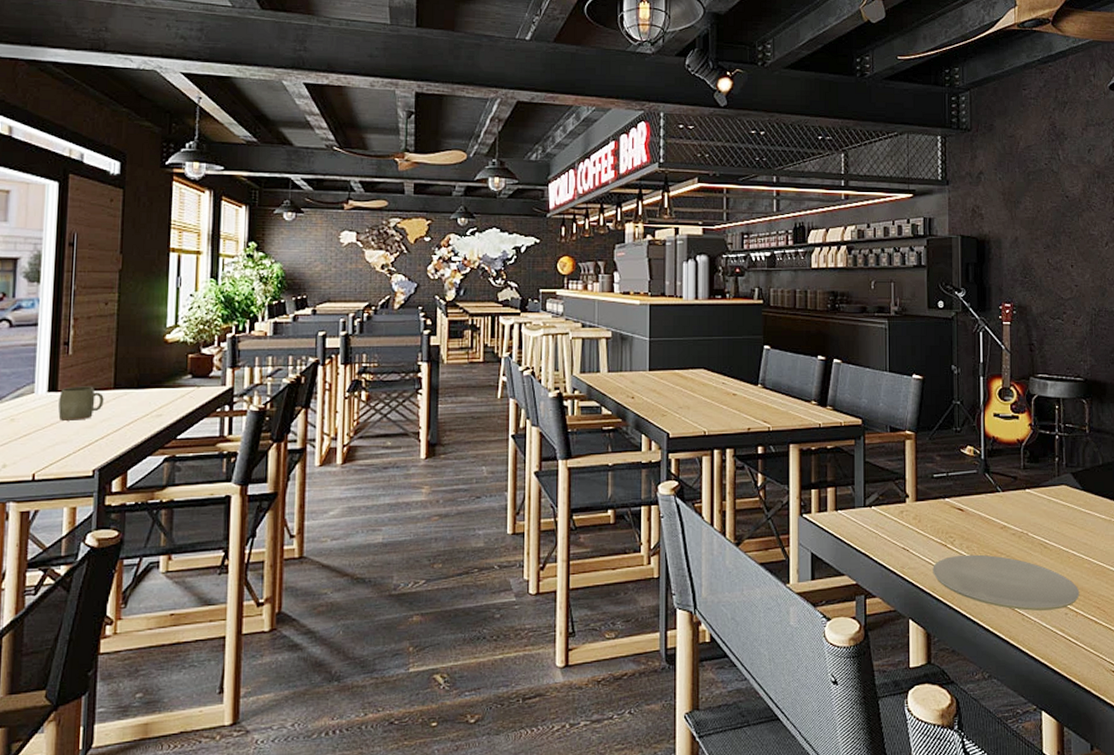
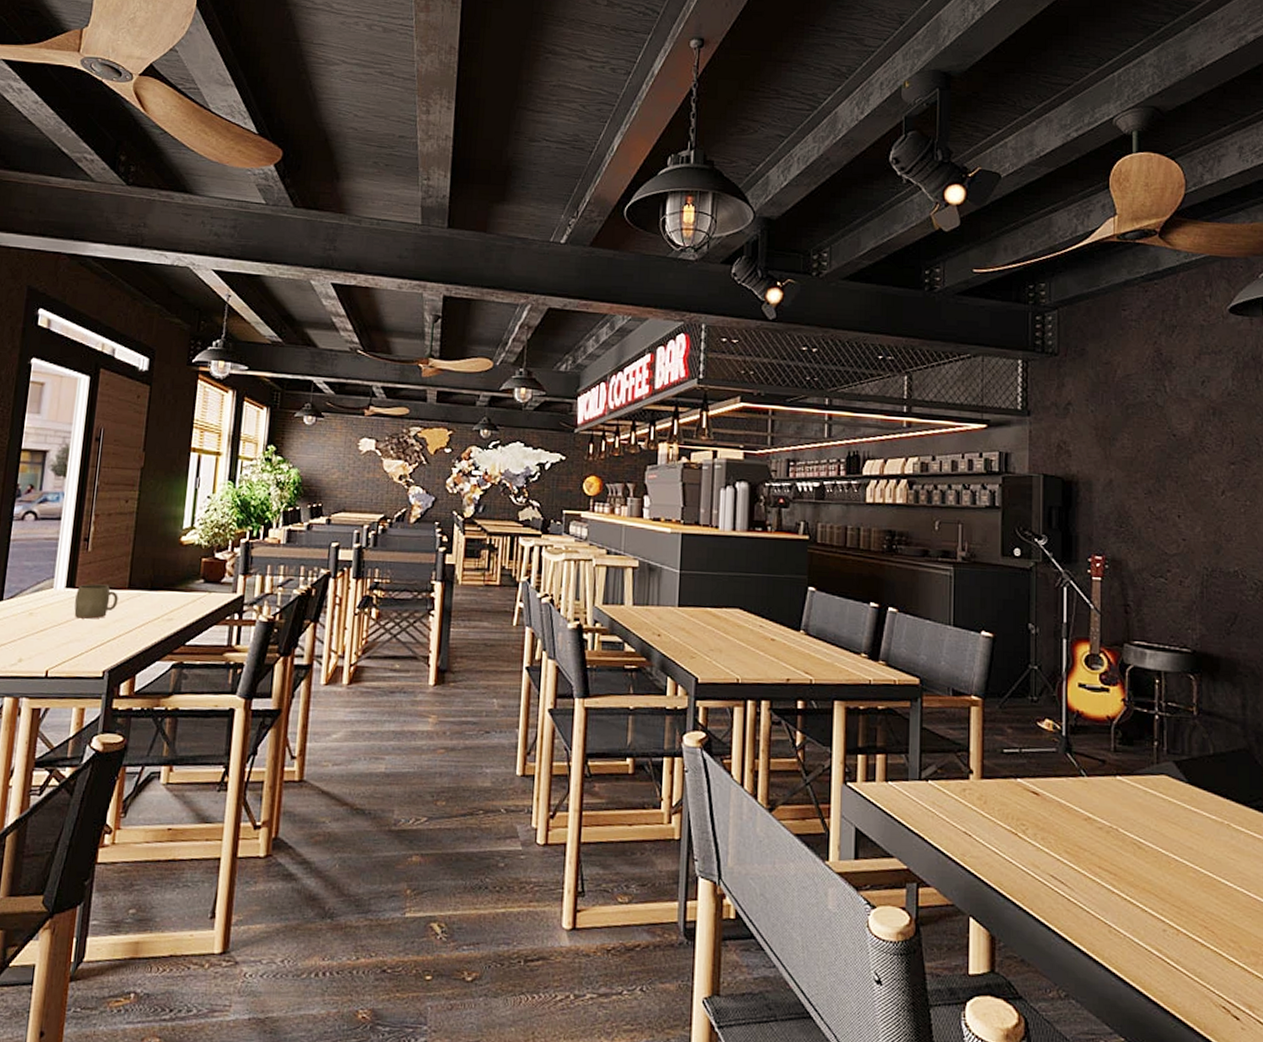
plate: present [933,554,1080,611] -> none [999,846,1182,925]

